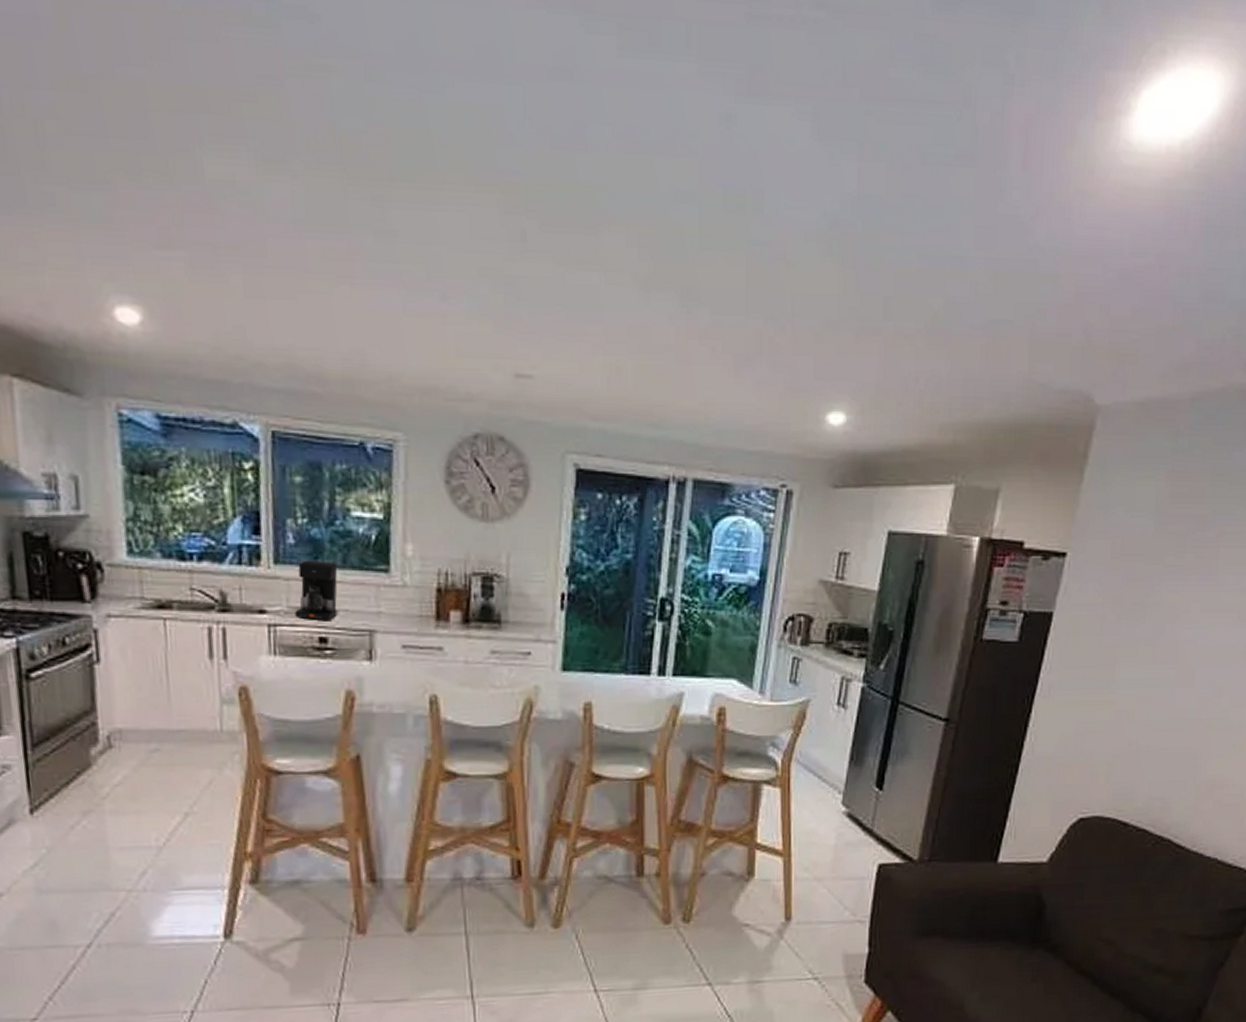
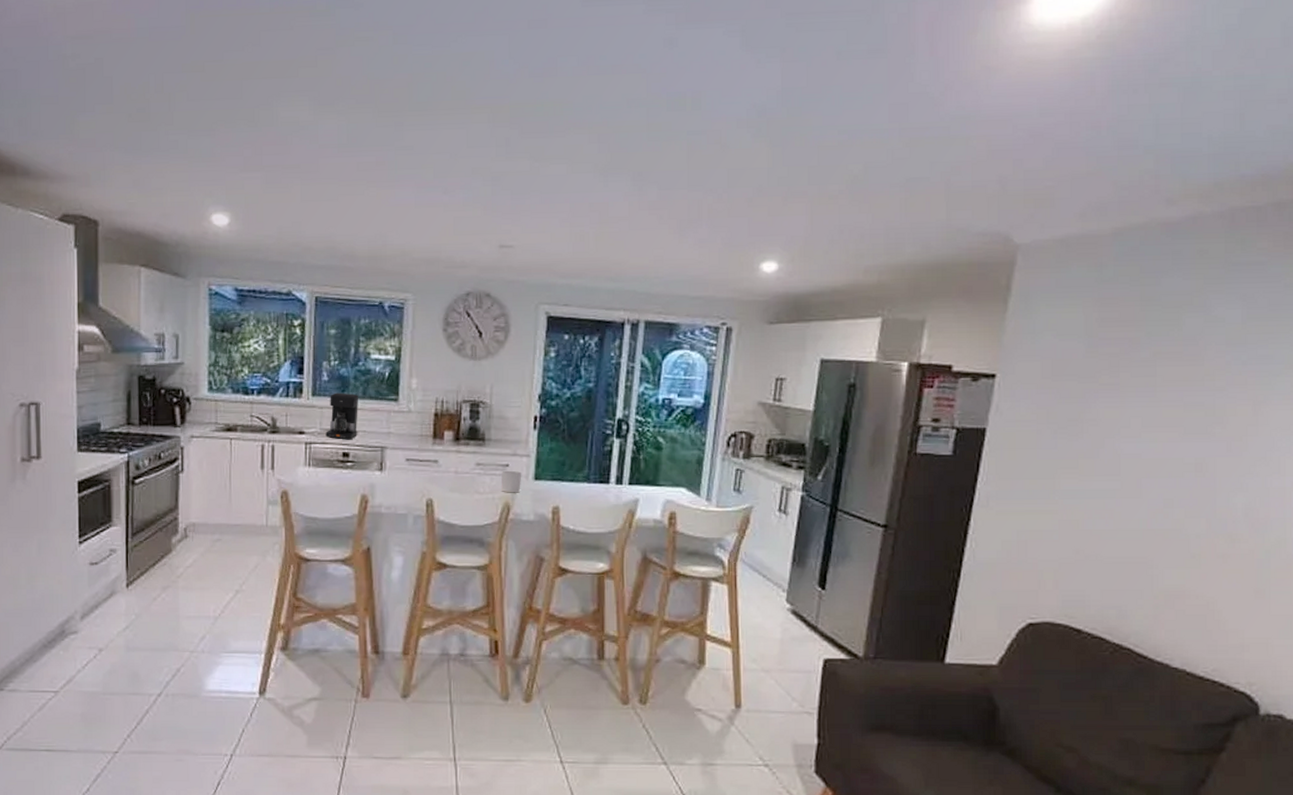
mug: none [521,659,547,687] -> present [500,470,522,493]

